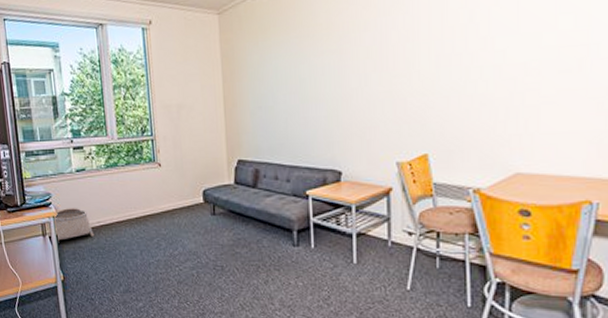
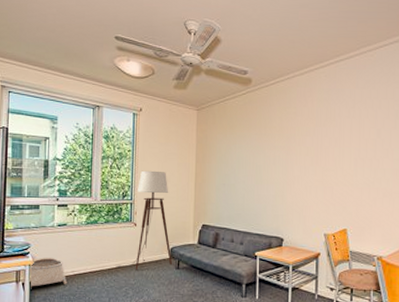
floor lamp: none [143,97,206,219] -> present [115,170,172,270]

